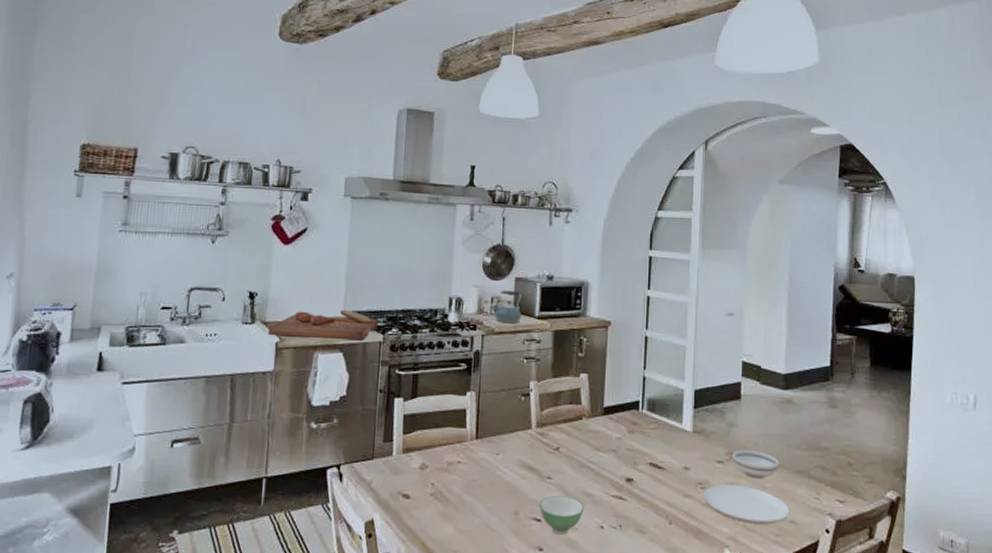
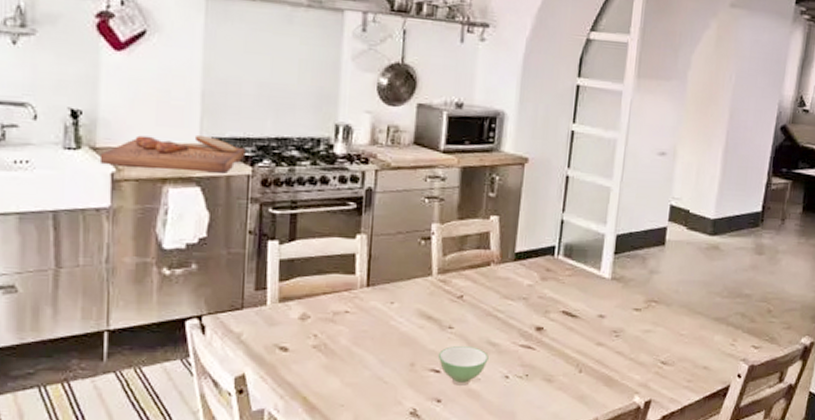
kettle: present [491,290,522,324] -> none [387,118,424,158]
plate: present [704,484,790,524] -> none [617,332,704,370]
bowl: present [732,449,779,479] -> none [650,297,699,326]

